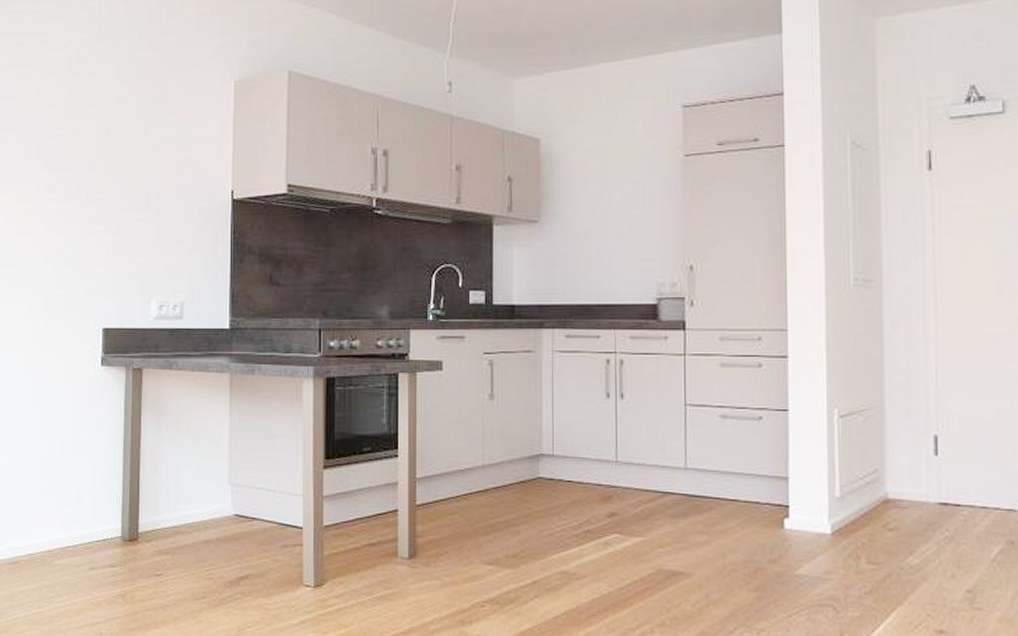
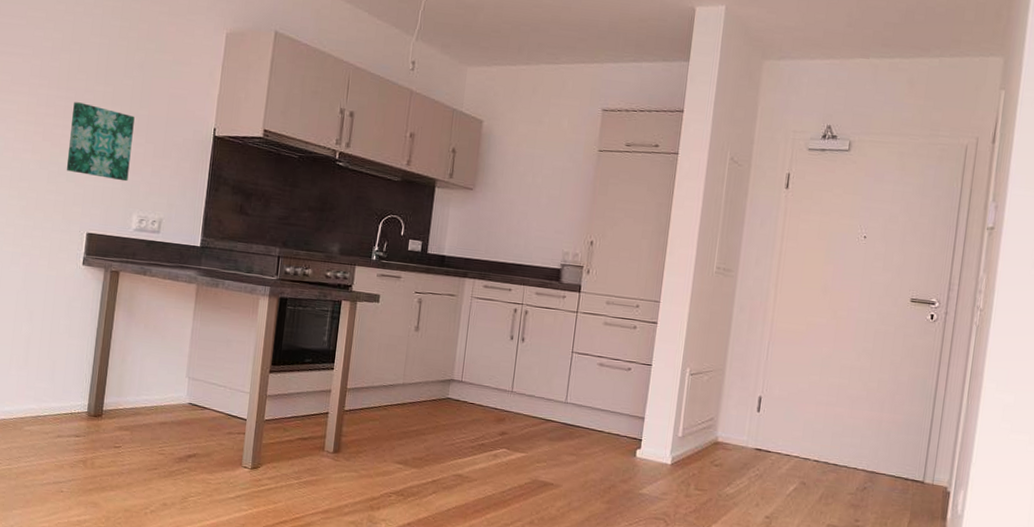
wall art: none [74,182,143,264] -> present [66,102,135,182]

